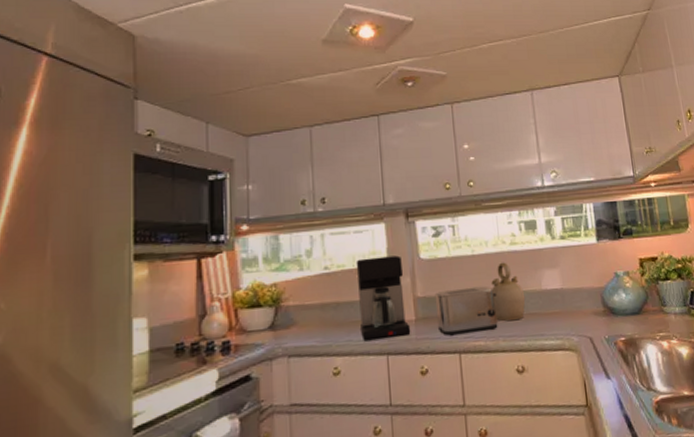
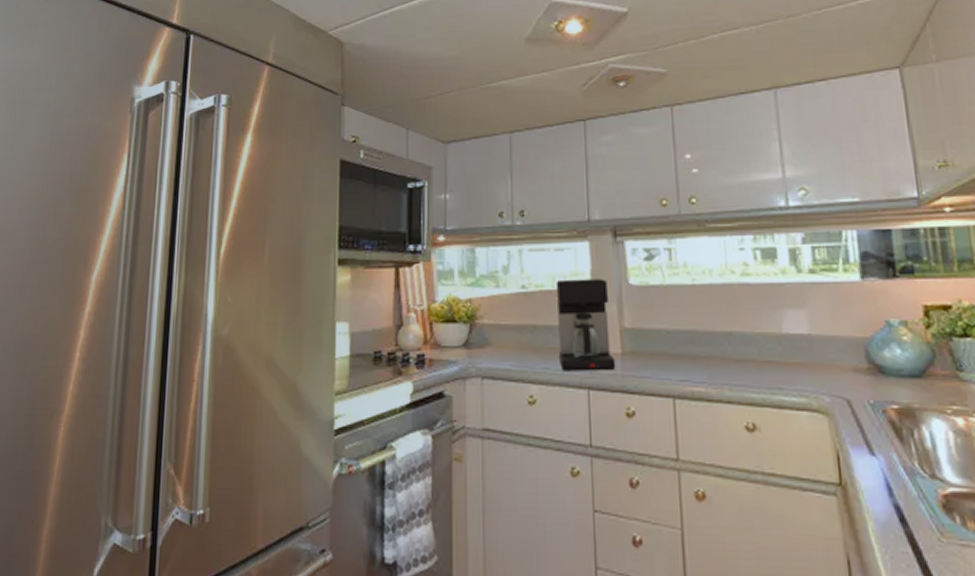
toaster: present [434,286,498,337] -> none [645,322,723,378]
jug: present [491,262,526,322] -> none [715,296,760,368]

